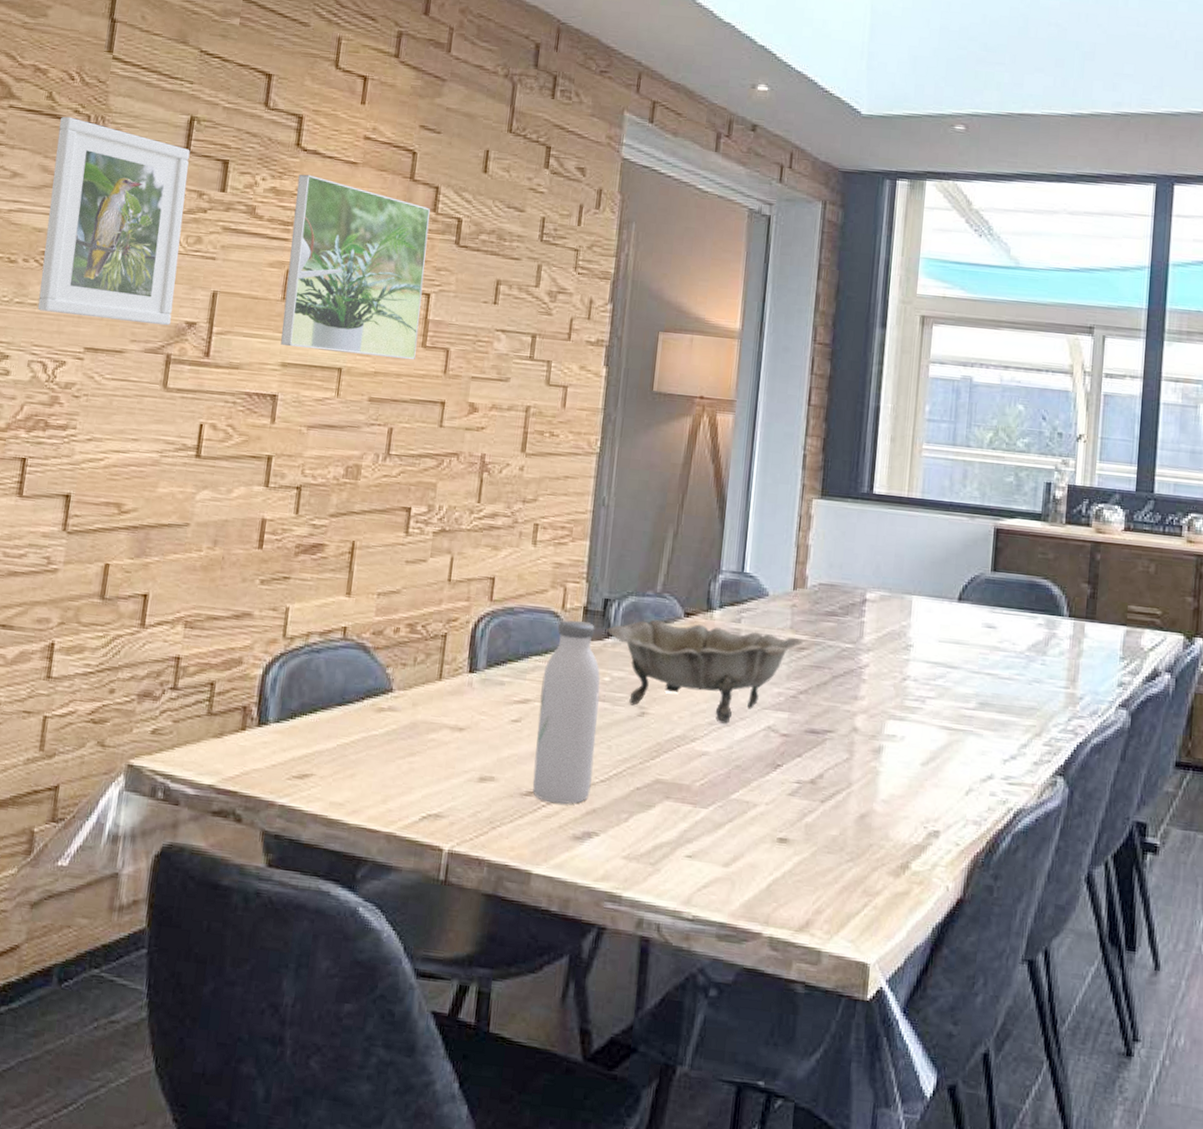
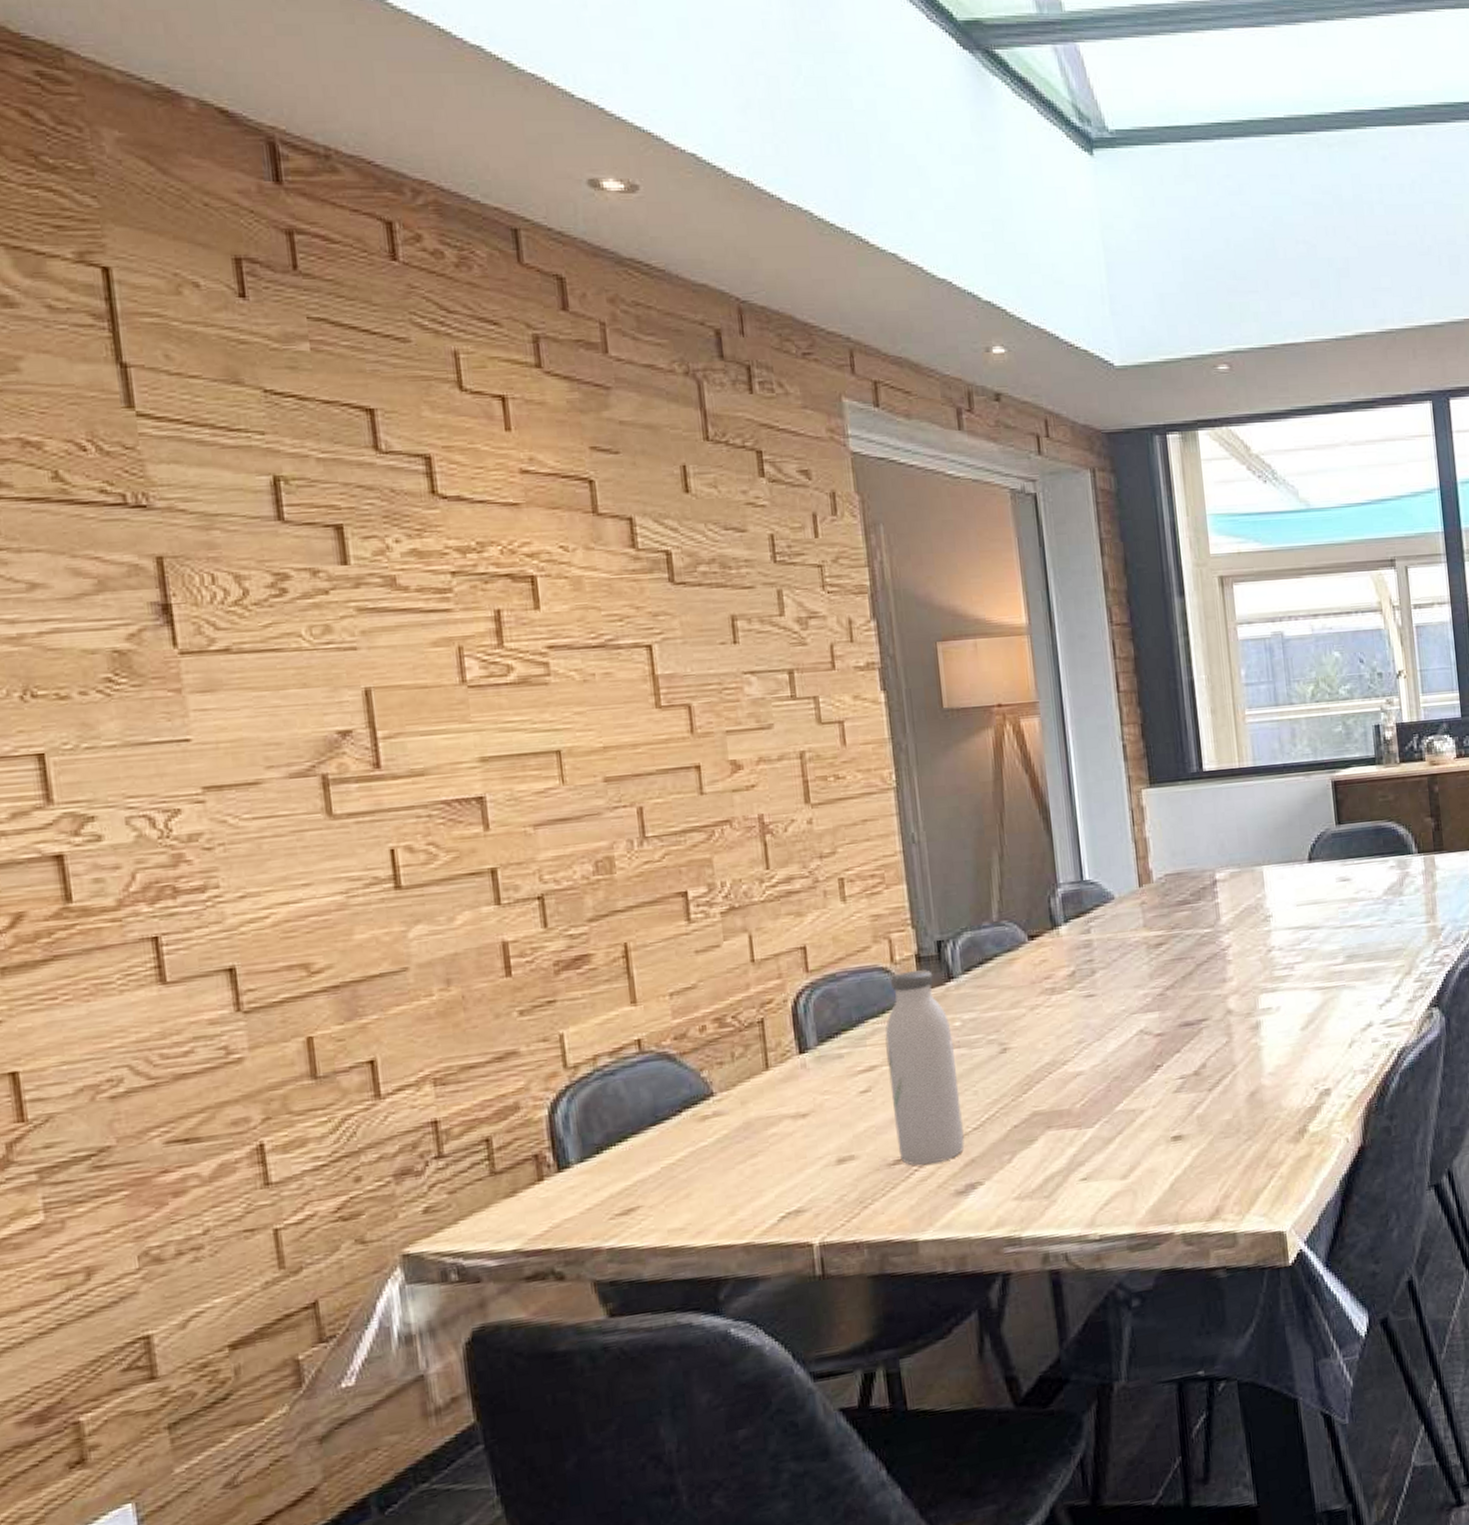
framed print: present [37,116,190,326] -> none [81,499,316,753]
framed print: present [281,174,430,360] -> none [444,526,651,737]
decorative bowl: present [606,619,804,724] -> none [945,934,1160,1045]

